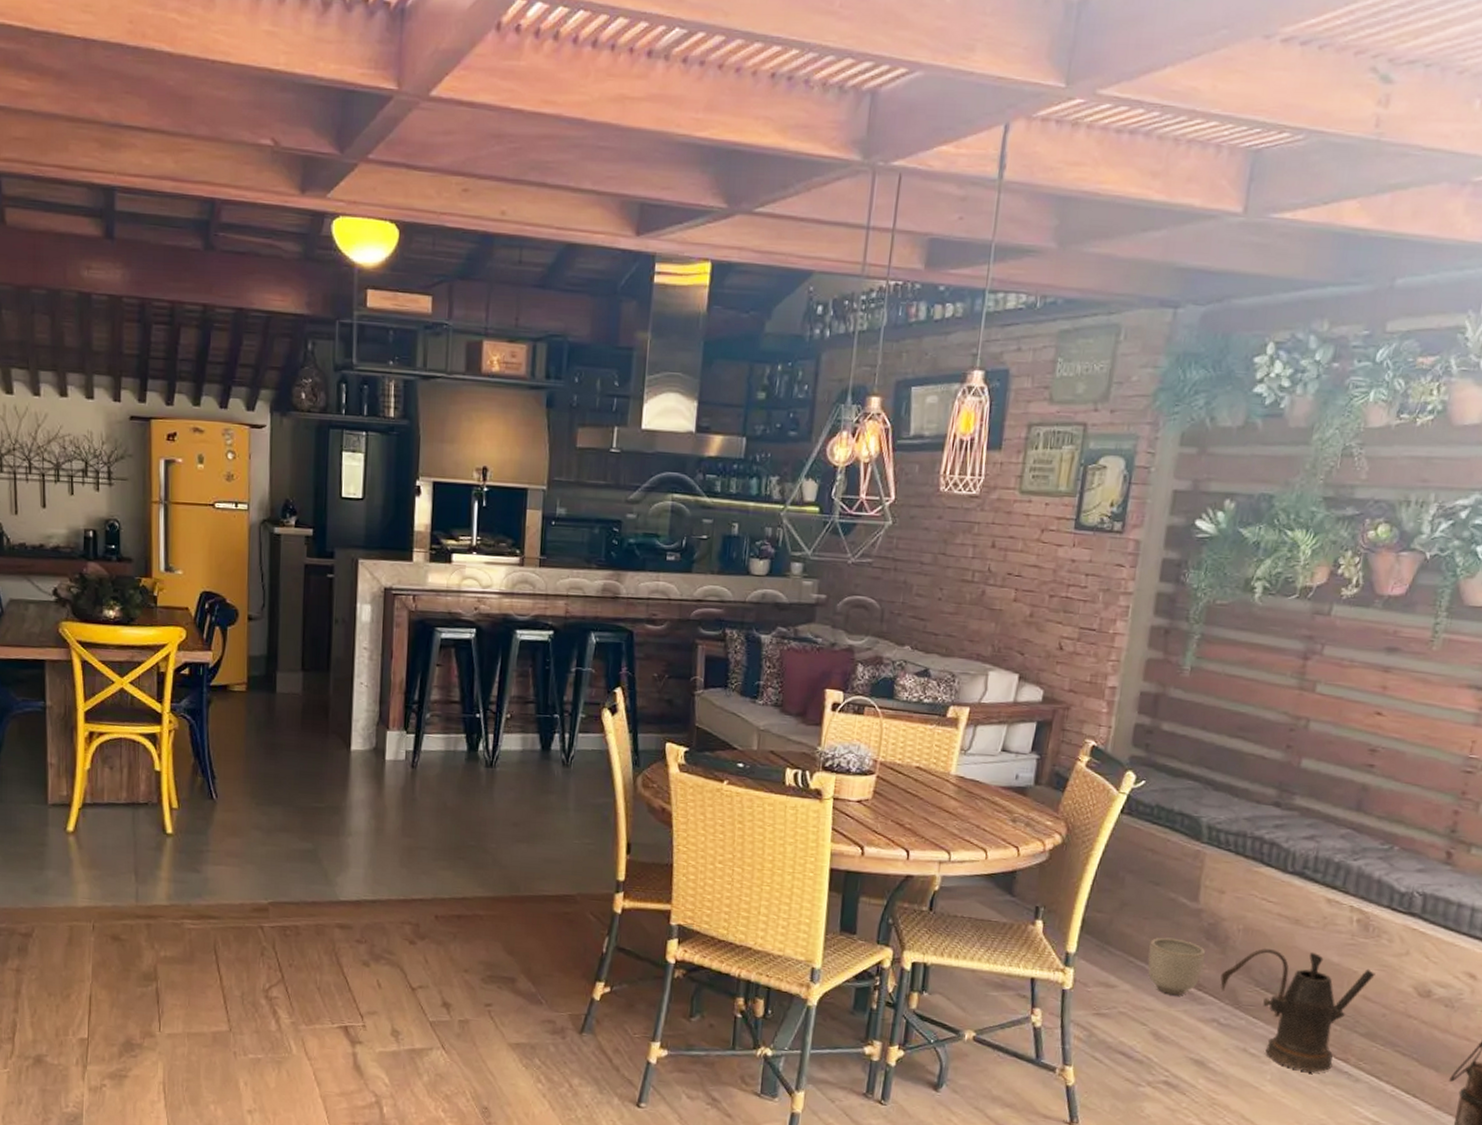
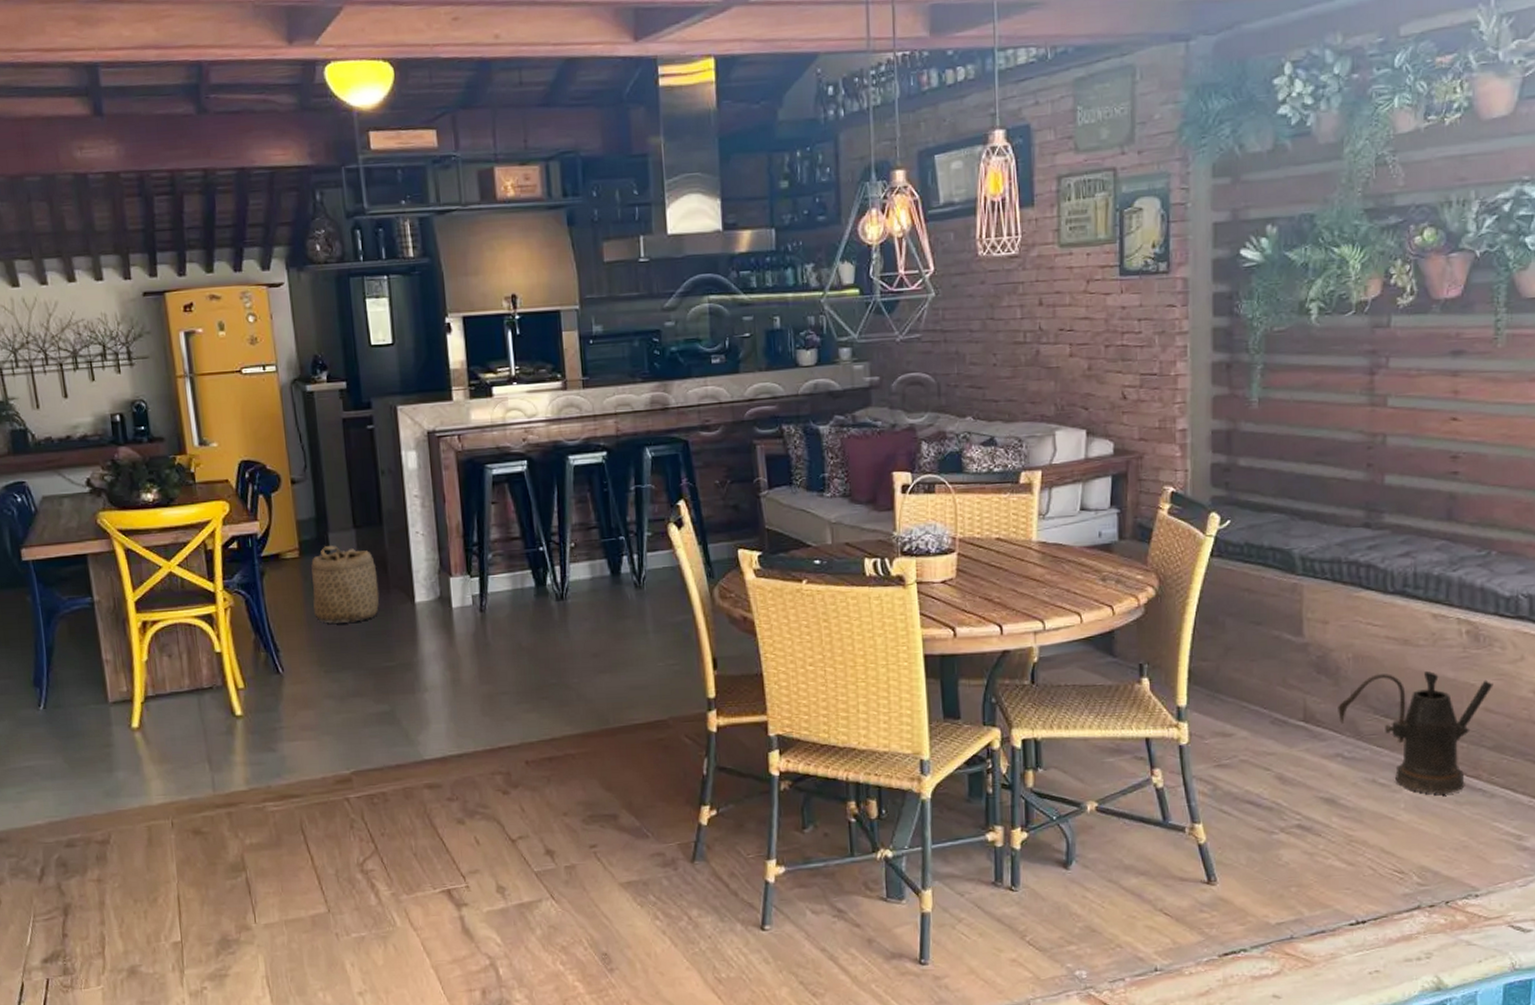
basket: none [253,684,319,761] -> present [311,546,380,624]
planter: present [1147,937,1206,995] -> none [1261,676,1319,735]

